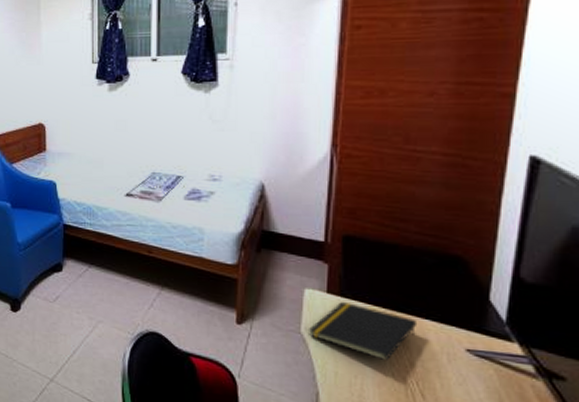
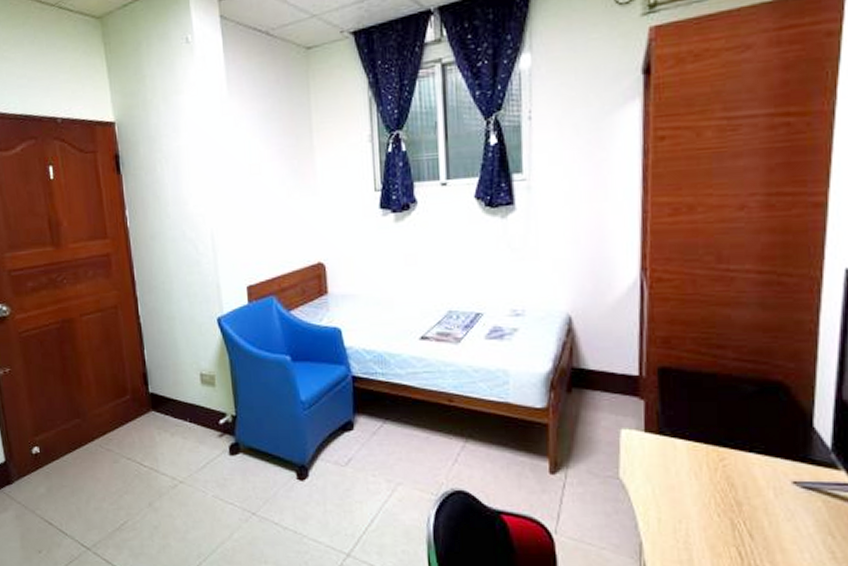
notepad: present [307,301,418,360] -> none [626,439,742,501]

